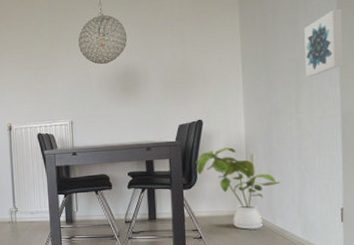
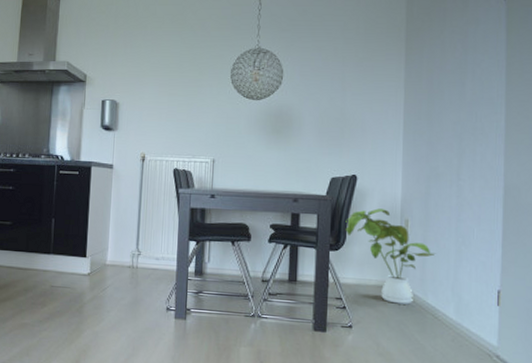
wall art: present [304,9,343,78] -> none [468,75,510,143]

